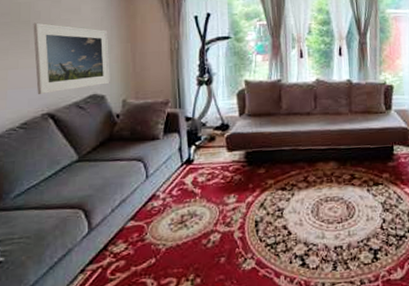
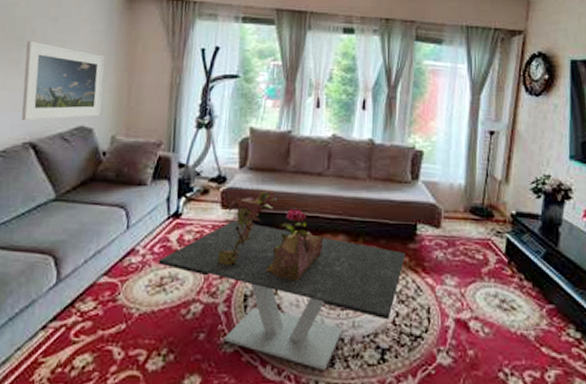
coffee table: none [177,160,386,274] -> present [158,220,405,371]
potted flower: none [229,132,317,205] -> present [218,190,323,281]

